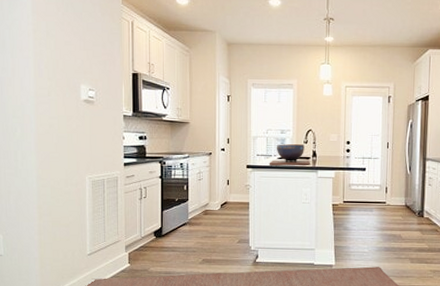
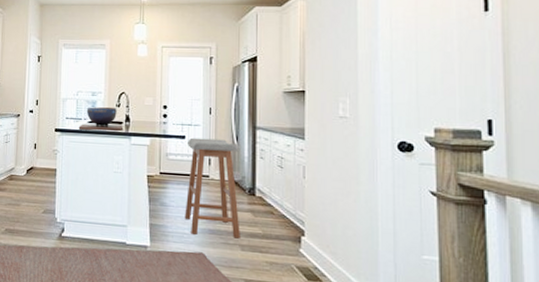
stool: none [364,169,411,253] -> present [184,137,240,239]

